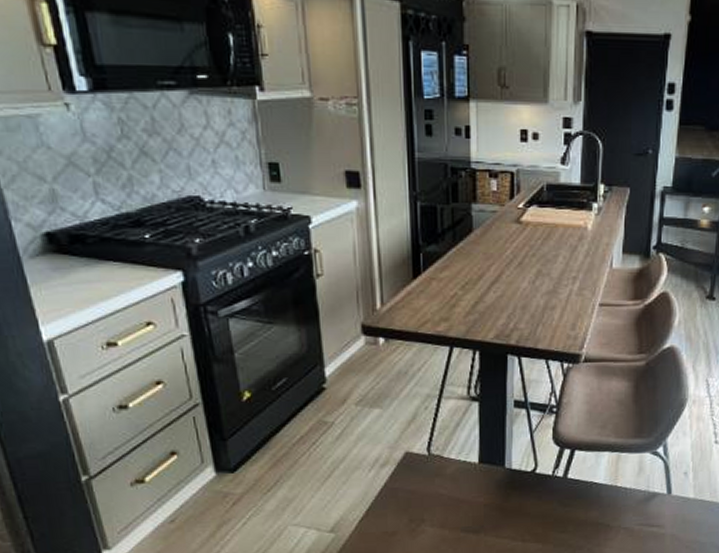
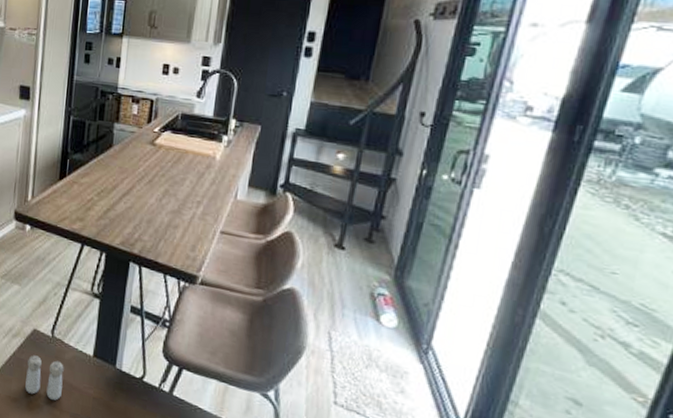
salt and pepper shaker: none [403,478,448,522] -> present [25,355,64,401]

